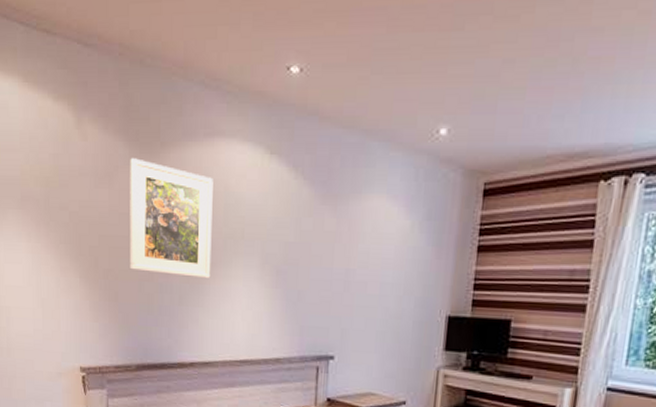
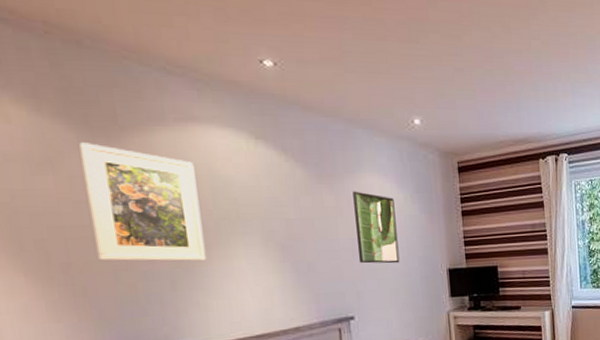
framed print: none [349,214,399,303] -> present [353,191,400,264]

